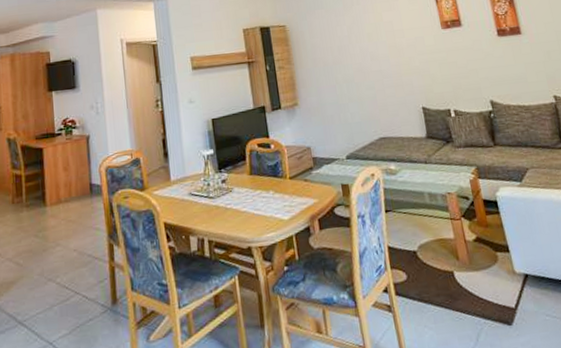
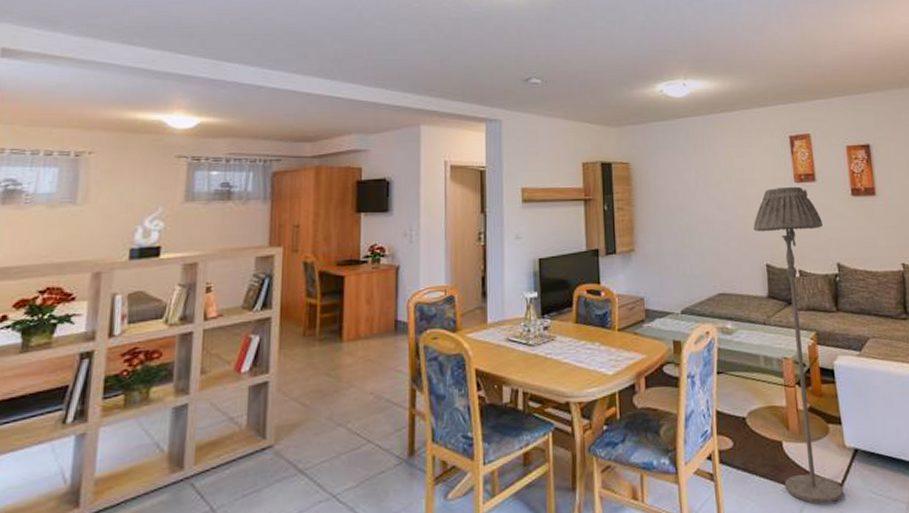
floor lamp: none [406,32,518,328] -> present [753,186,844,504]

